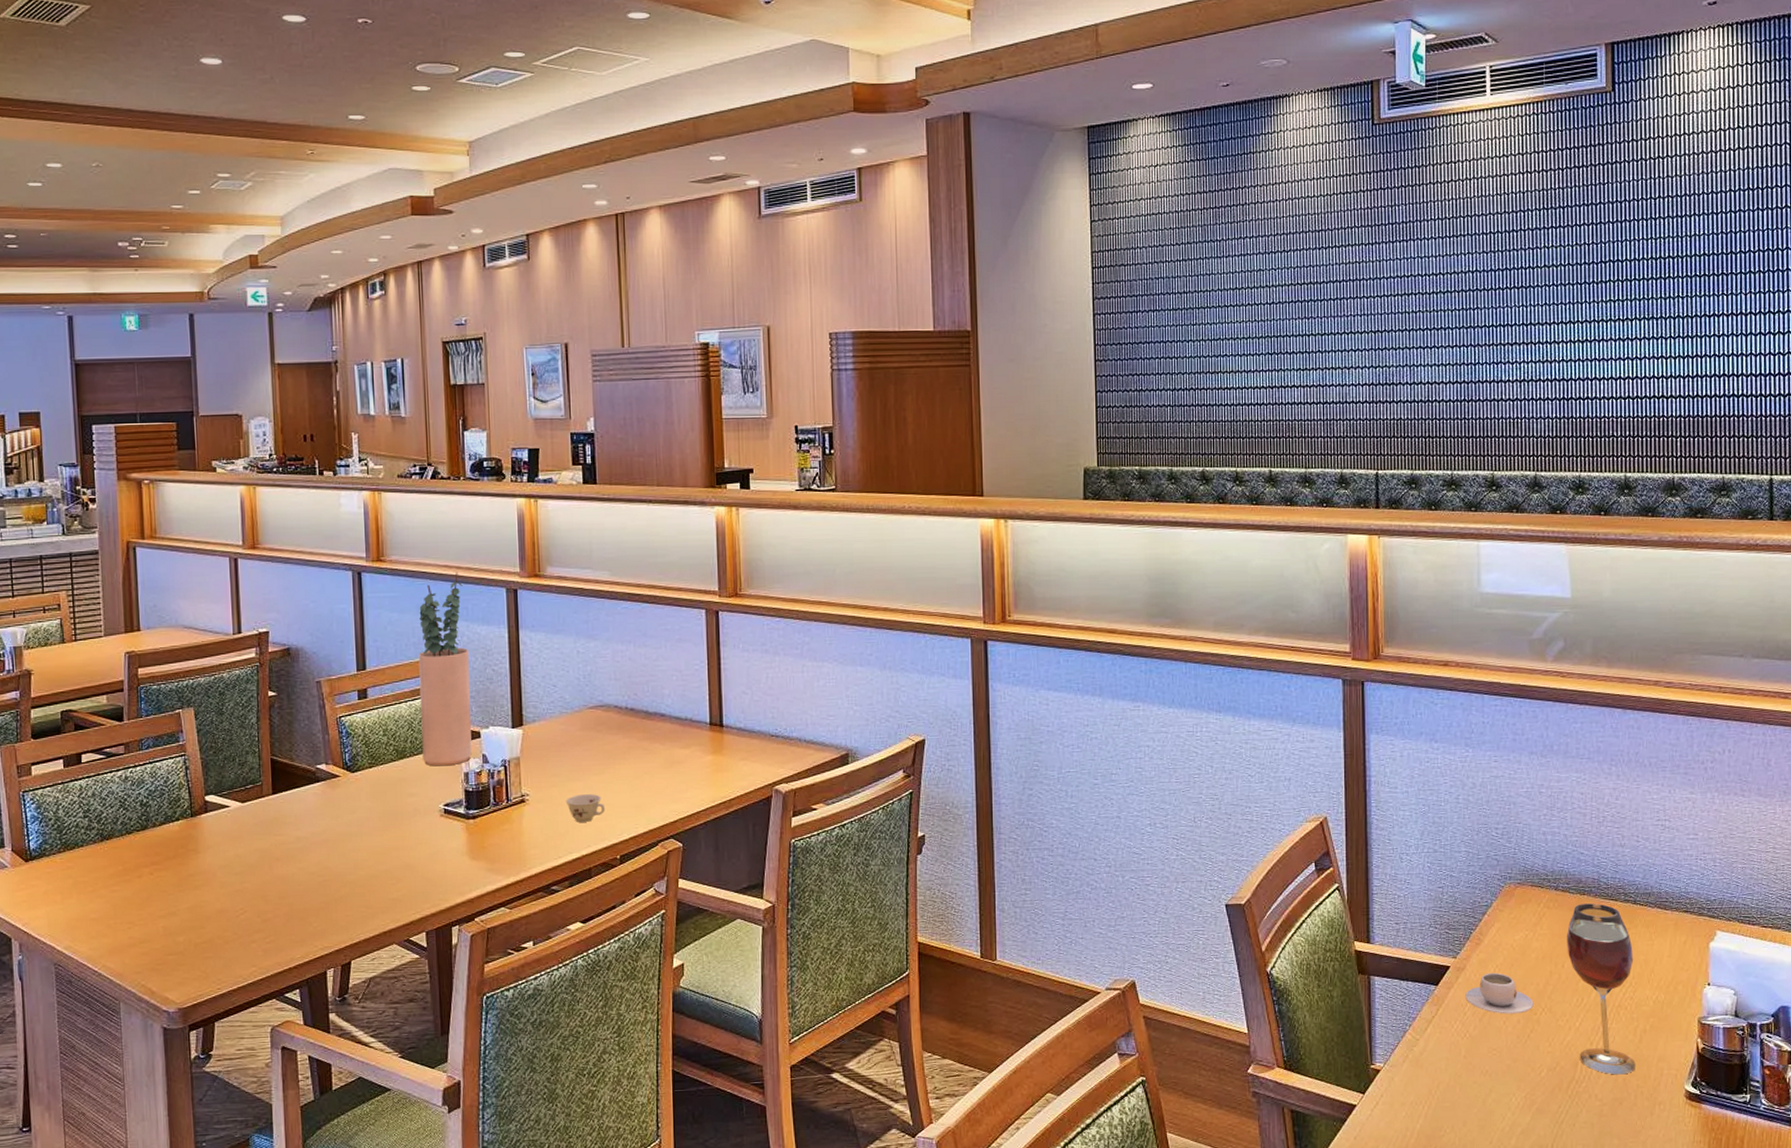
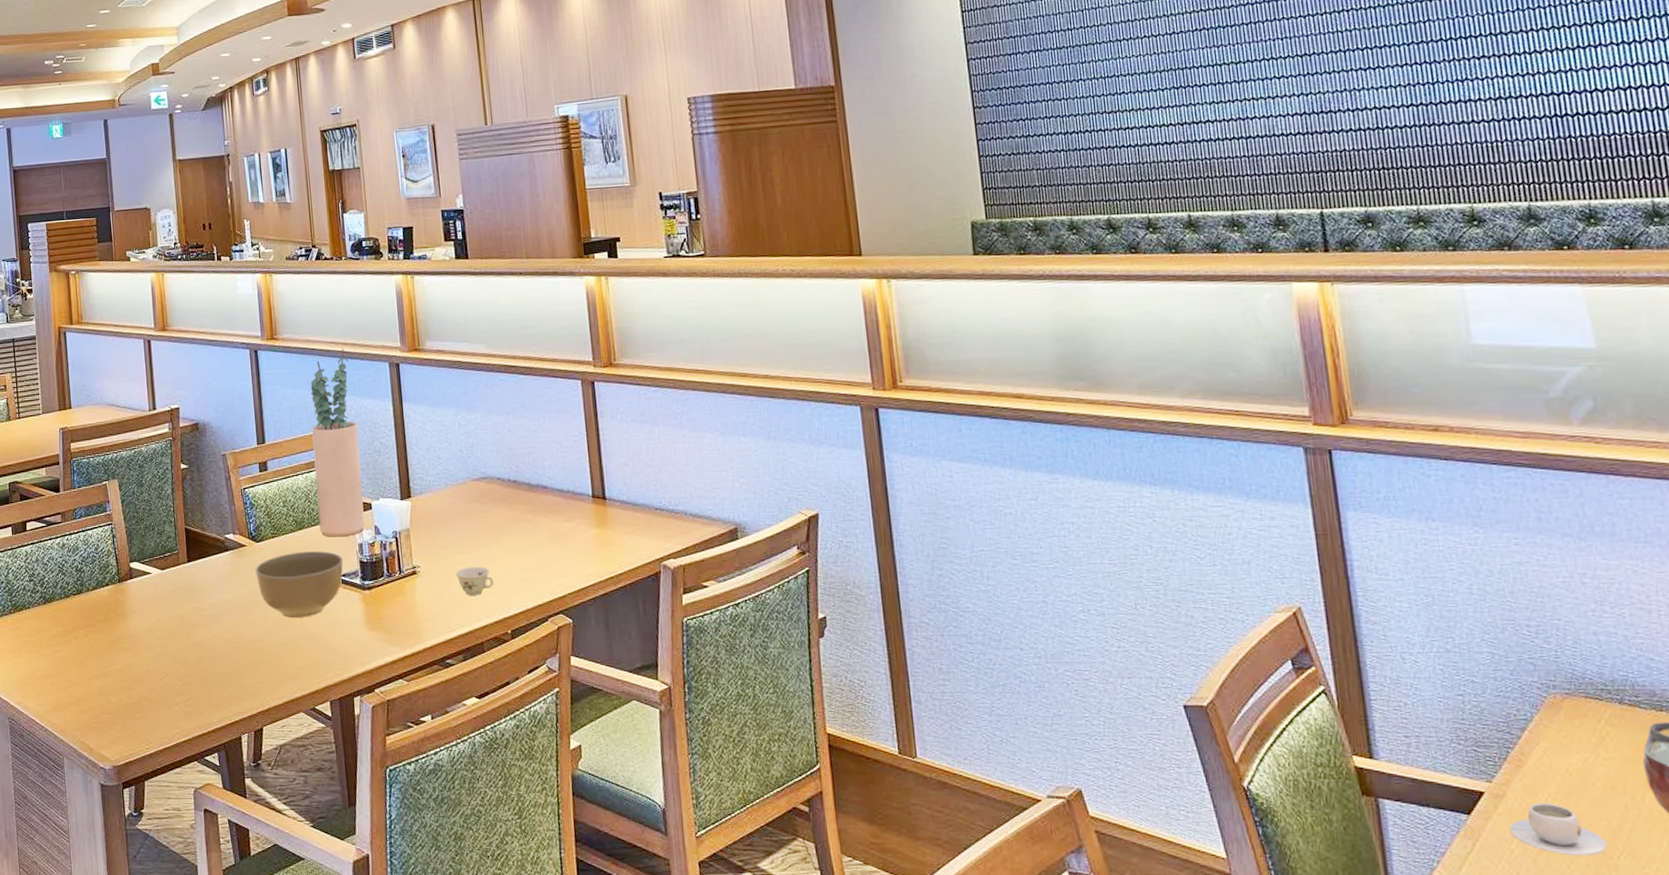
bowl: none [349,781,446,849] -> present [255,551,343,617]

